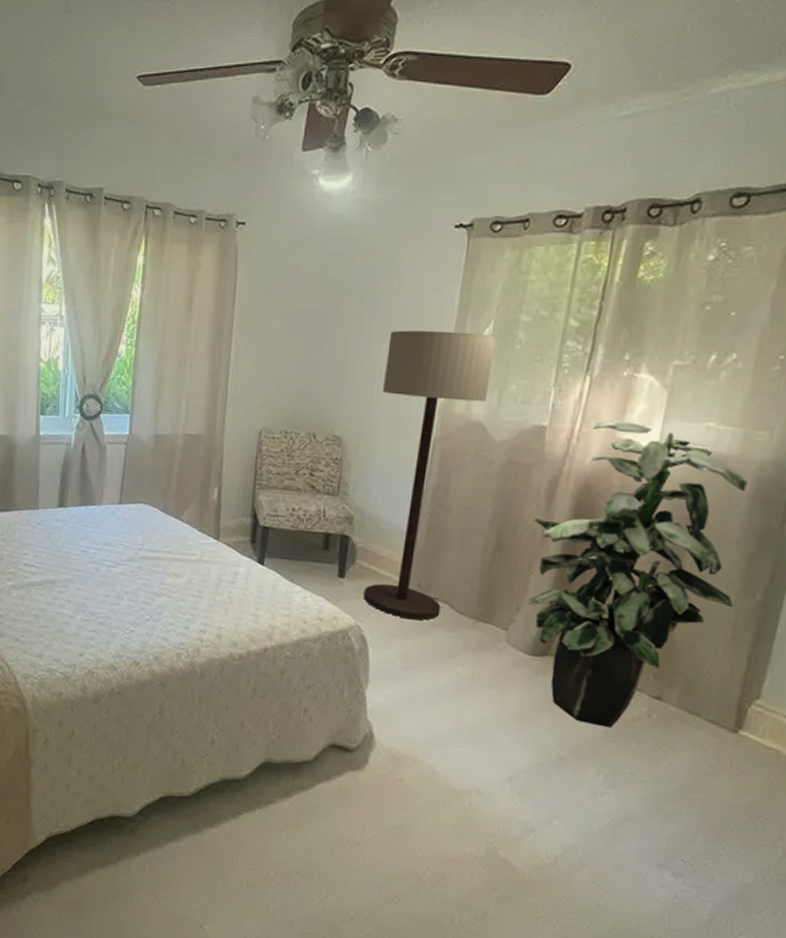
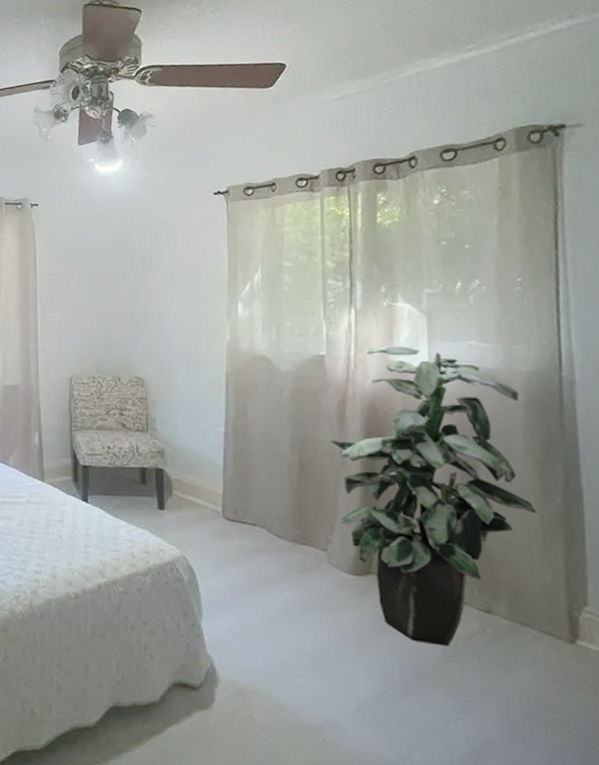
floor lamp: present [363,330,497,620] -> none [172,279,267,547]

